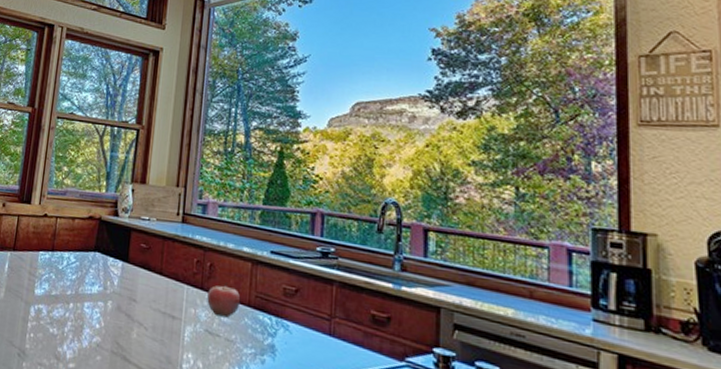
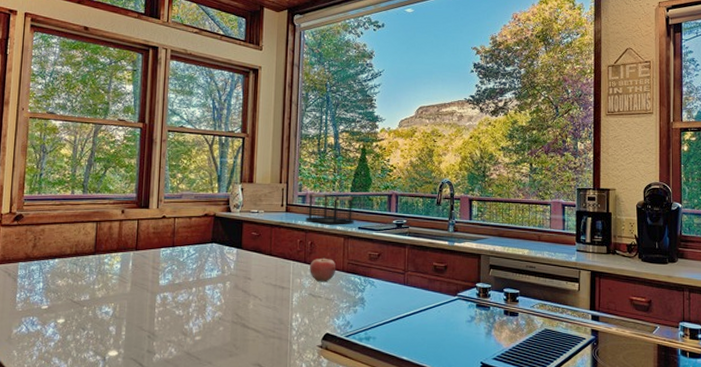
dish rack: none [205,202,268,247] -> present [306,193,355,225]

